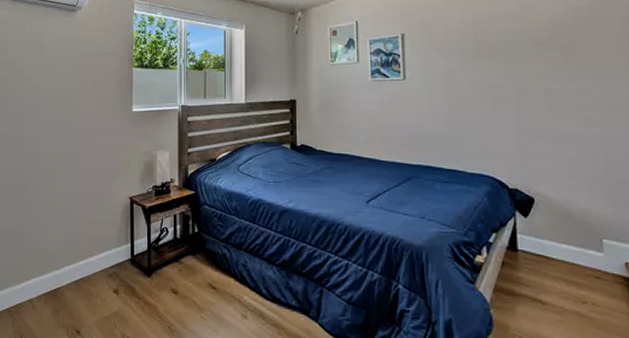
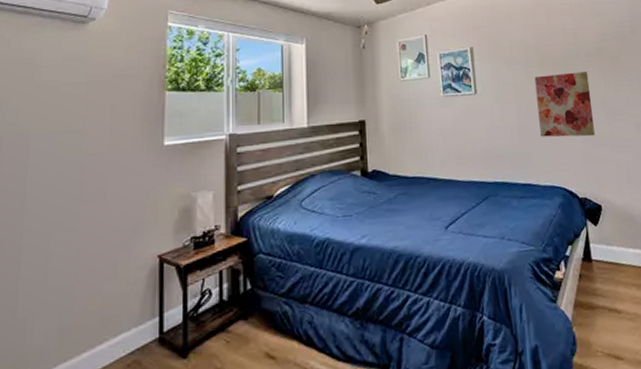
wall art: none [469,61,534,128] -> present [534,71,595,137]

